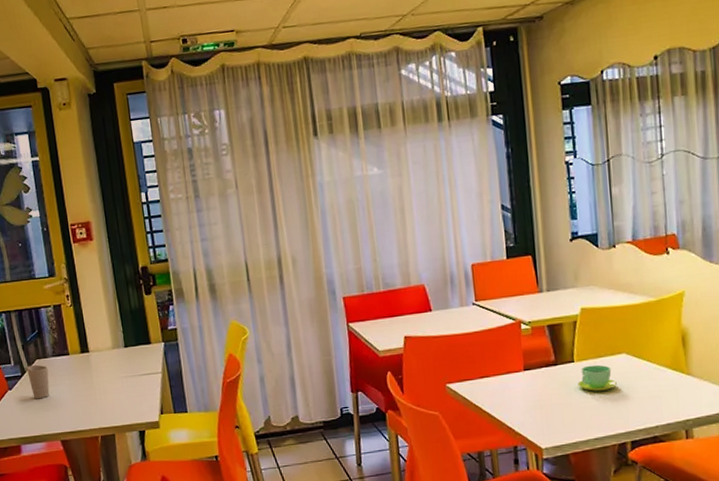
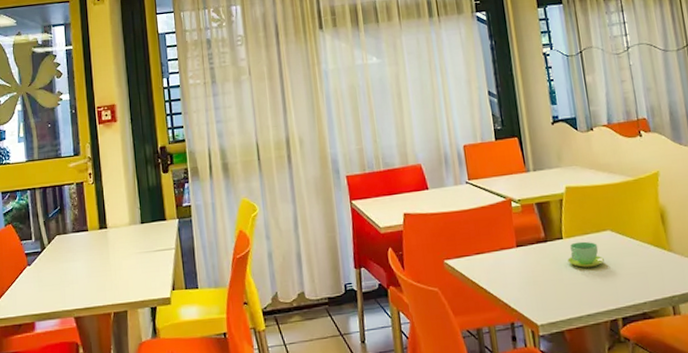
cup: present [27,364,50,399] -> none [46,240,67,275]

